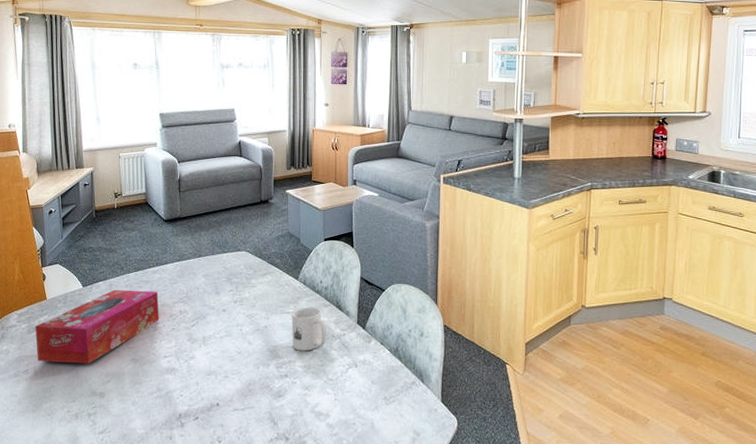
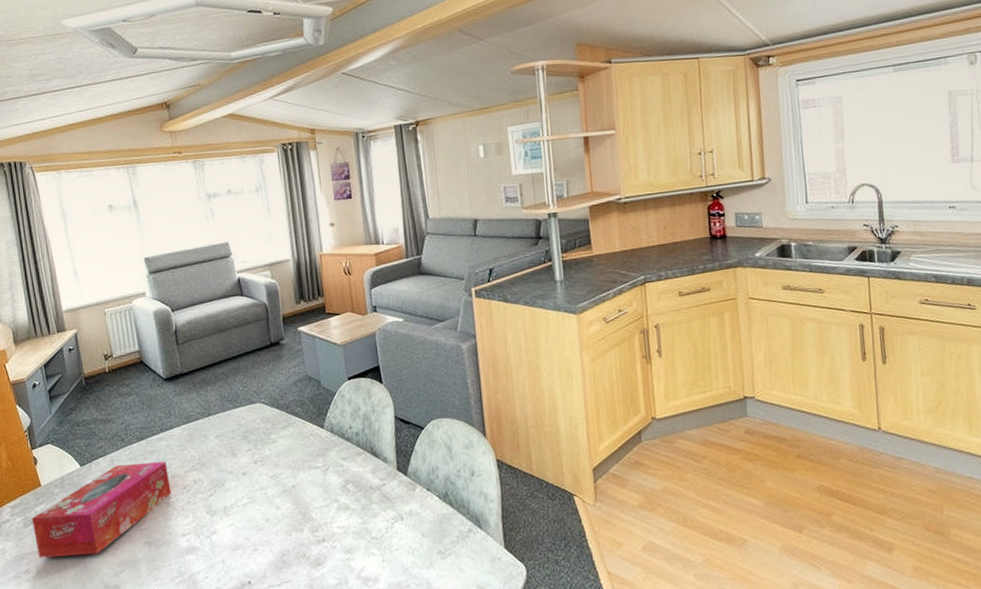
mug: present [291,307,327,351] -> none [321,457,365,510]

